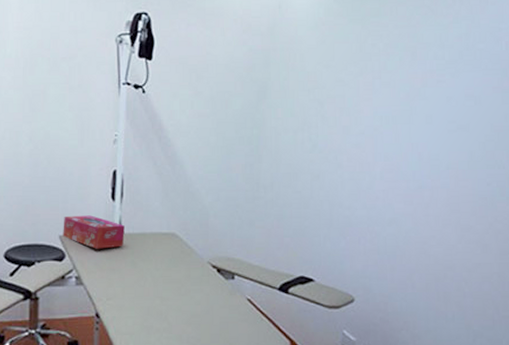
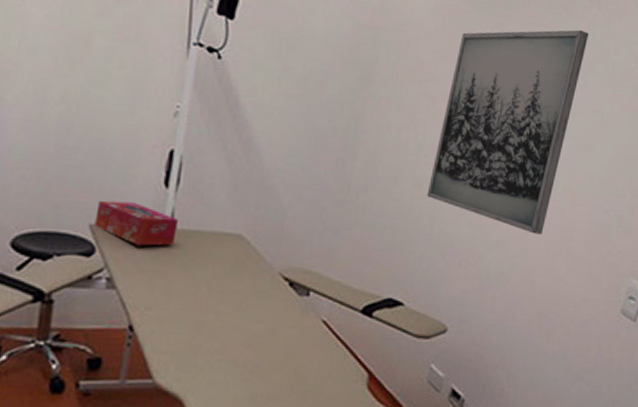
wall art: none [324,25,454,210] -> present [427,29,589,235]

